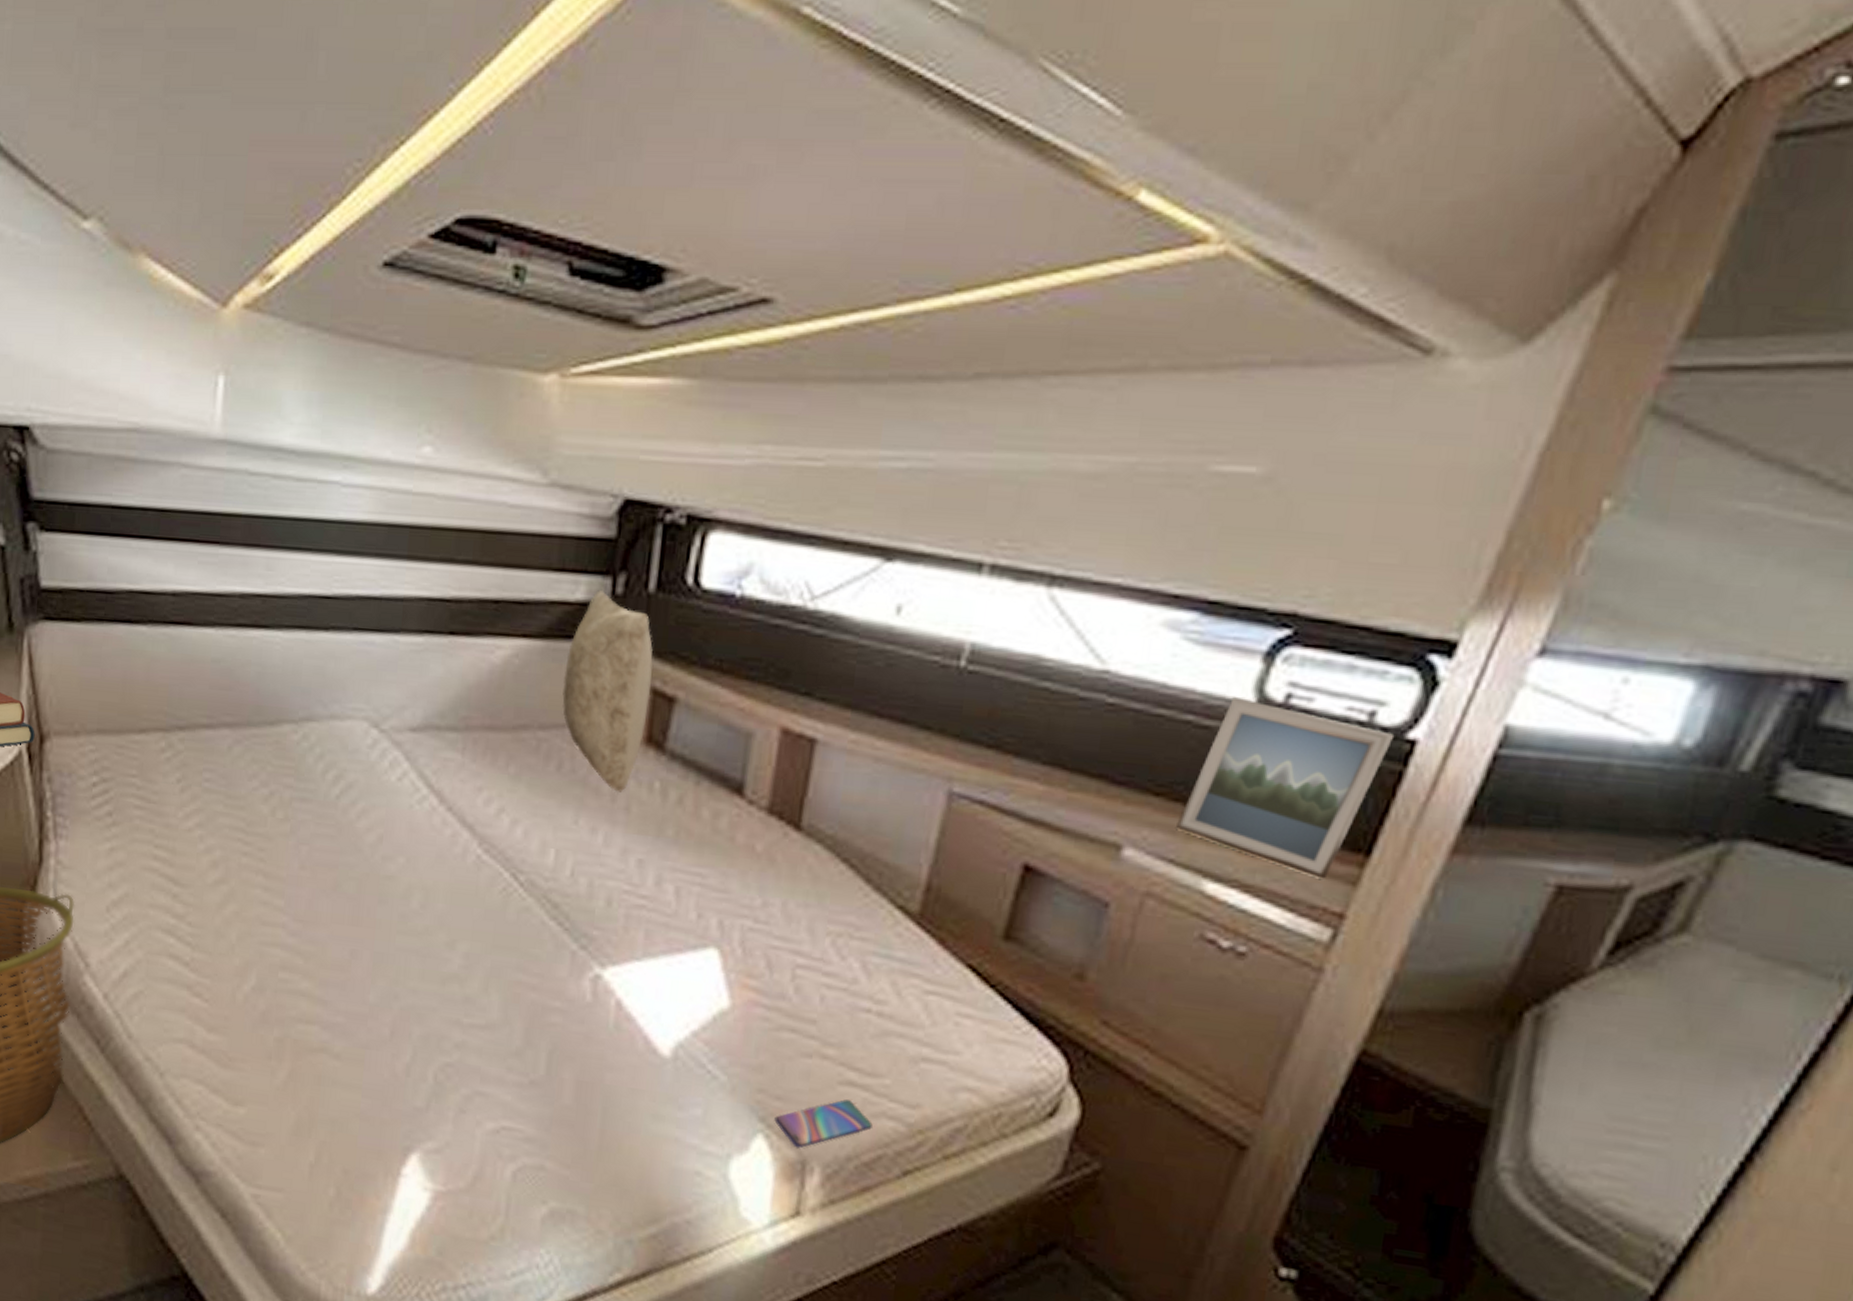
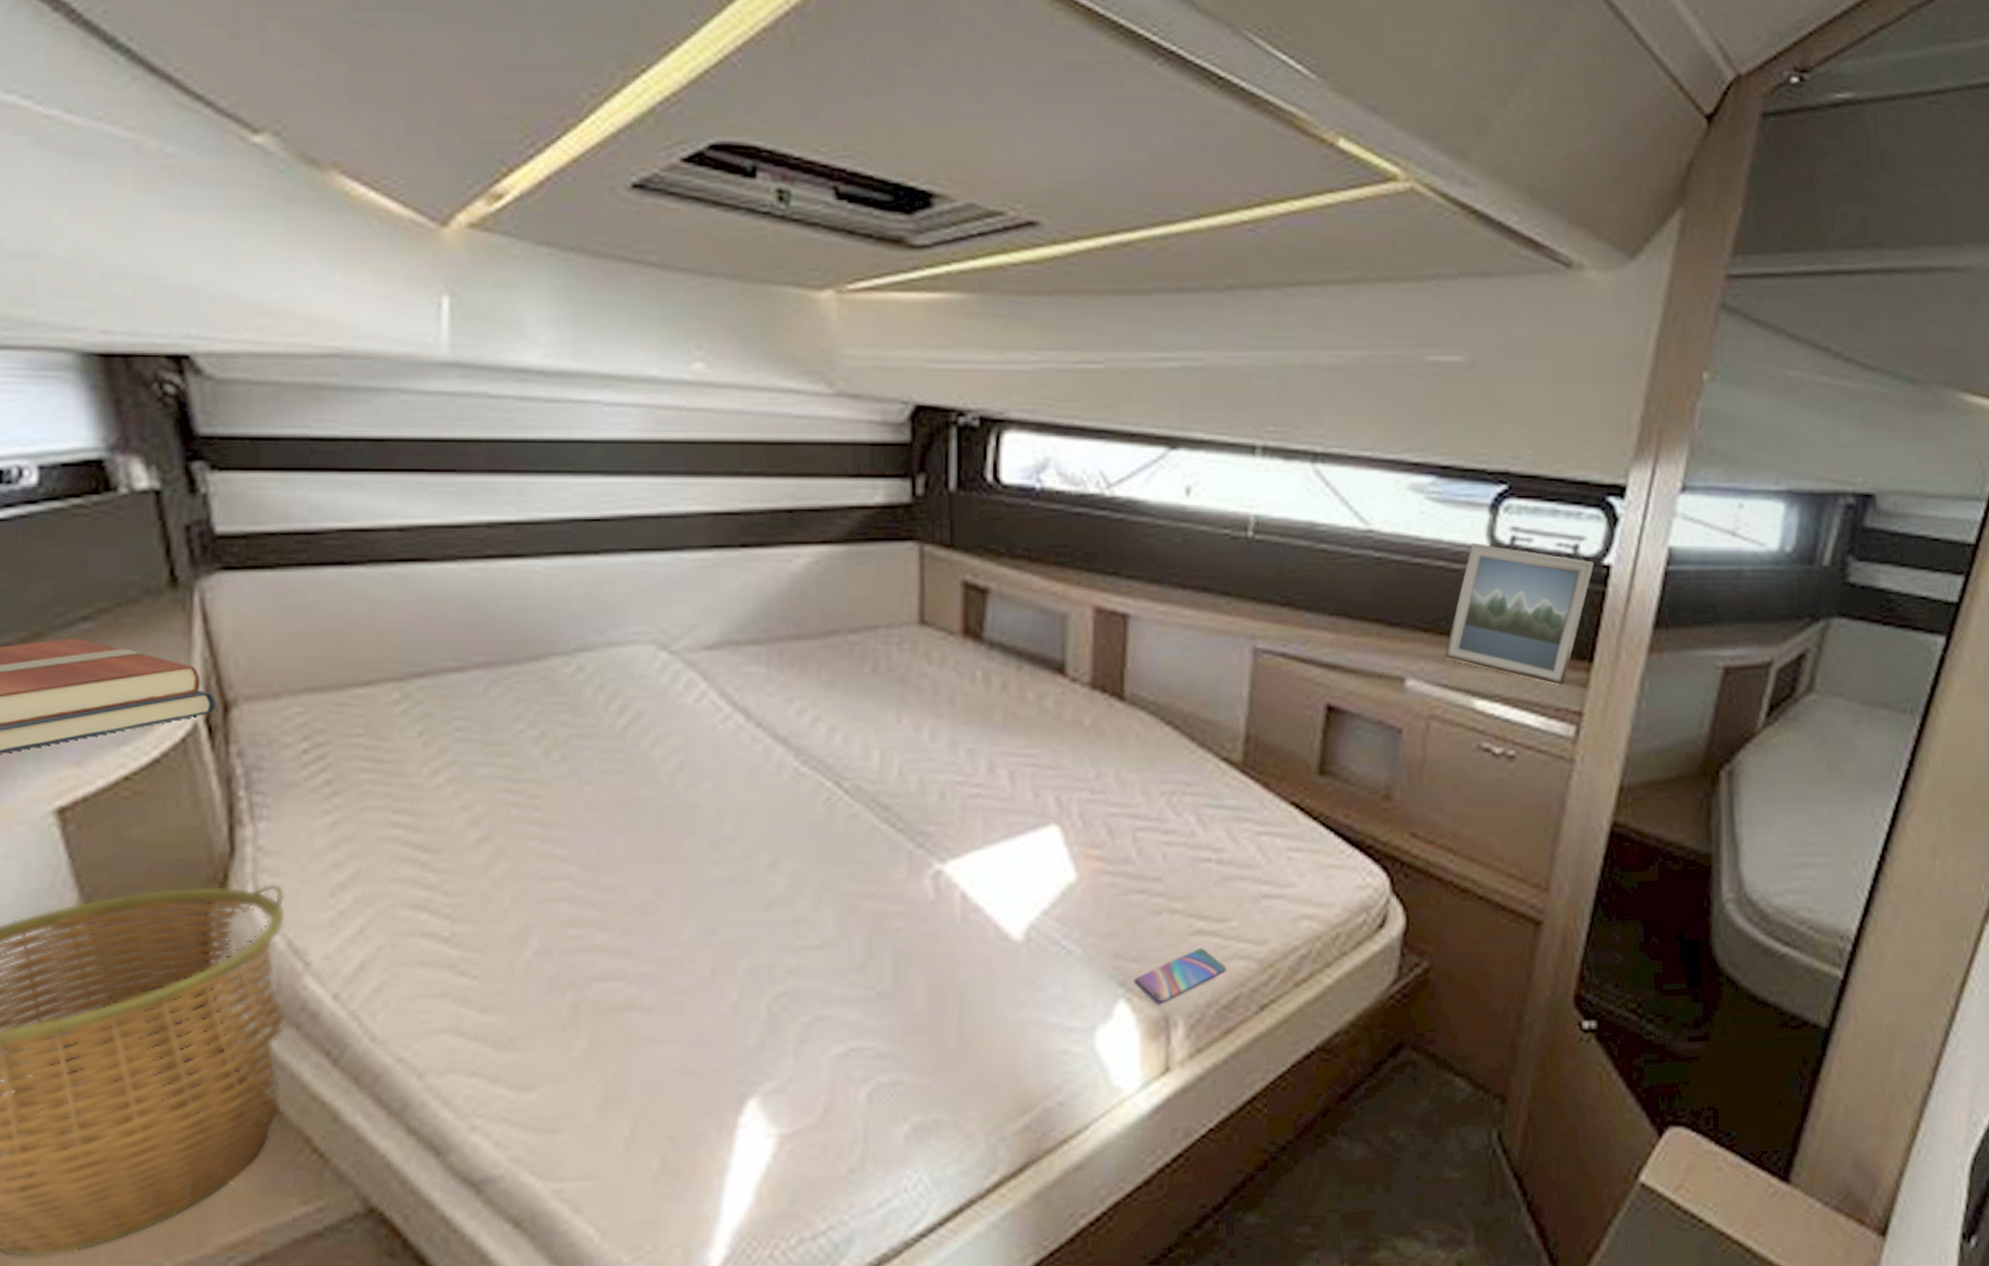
pillow: present [562,590,654,792] -> none [871,493,963,686]

